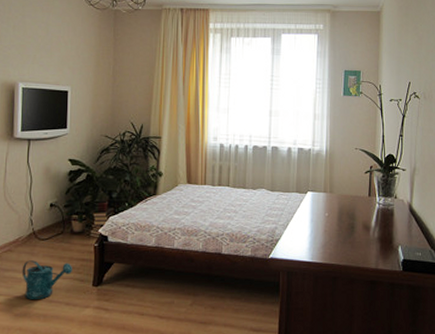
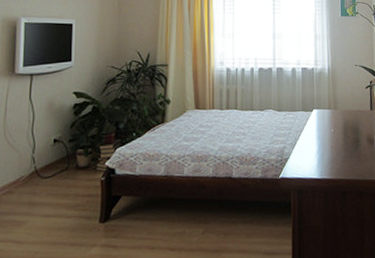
watering can: present [21,260,72,300] -> none [22,200,78,244]

